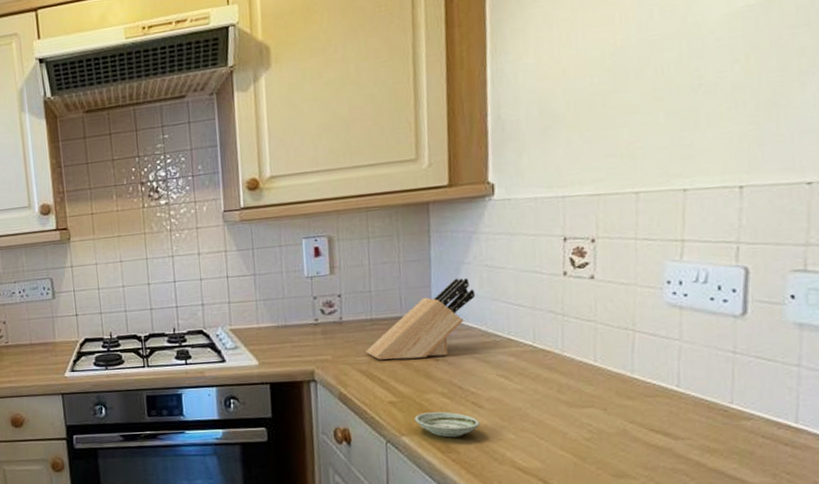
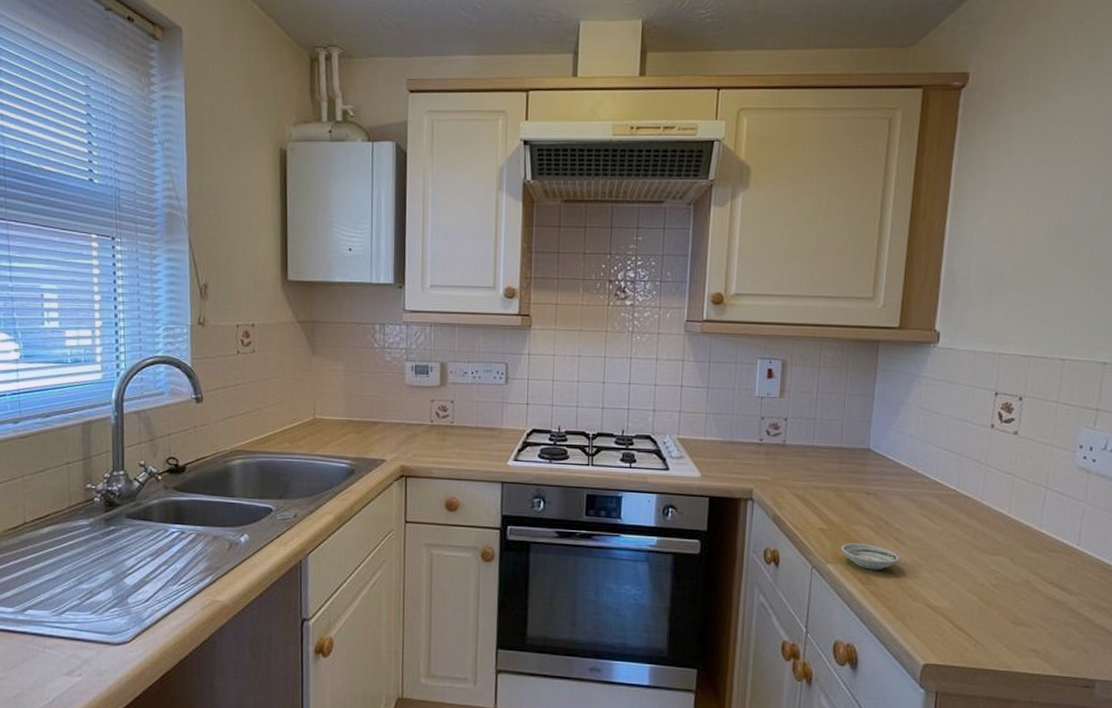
knife block: present [366,278,476,360] -> none [804,417,911,490]

